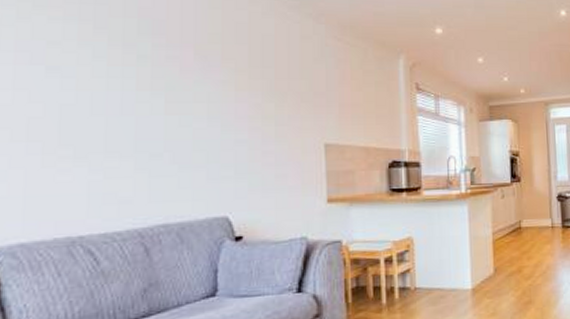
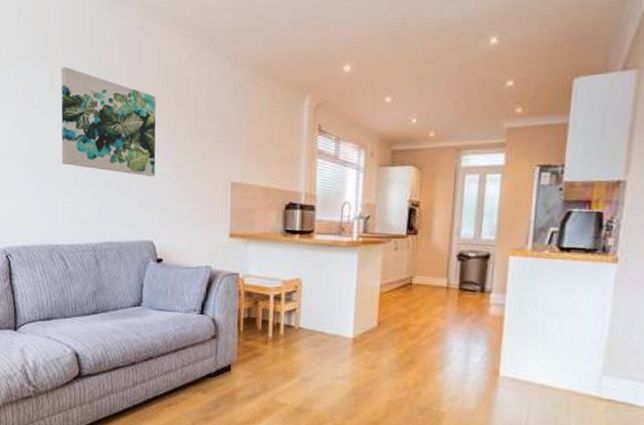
wall art: none [78,15,226,144] -> present [61,66,157,178]

